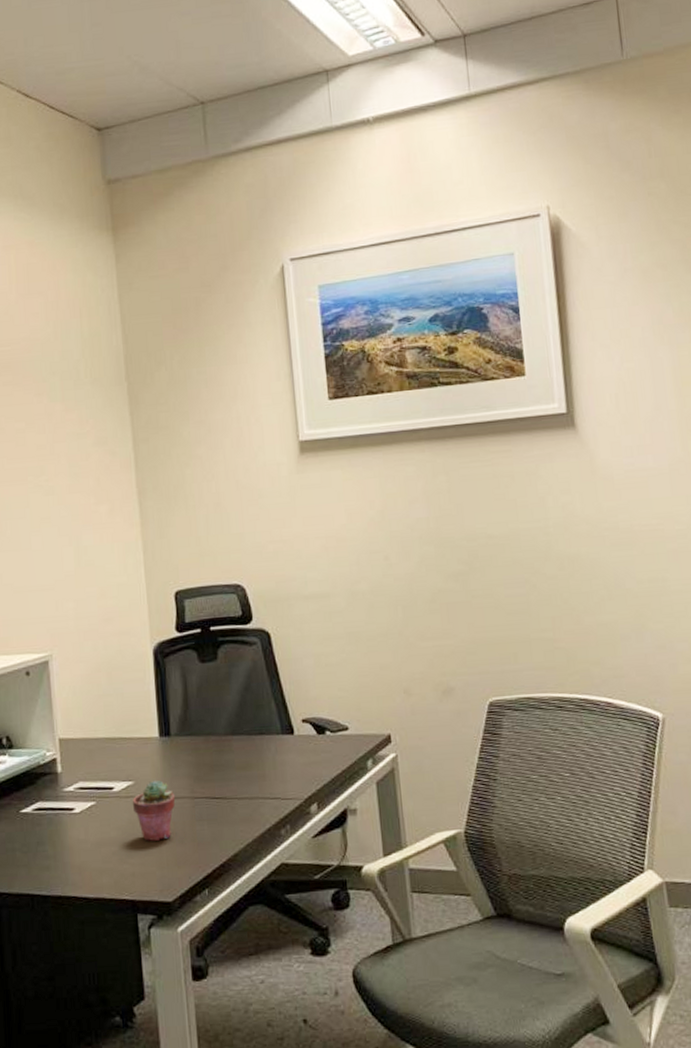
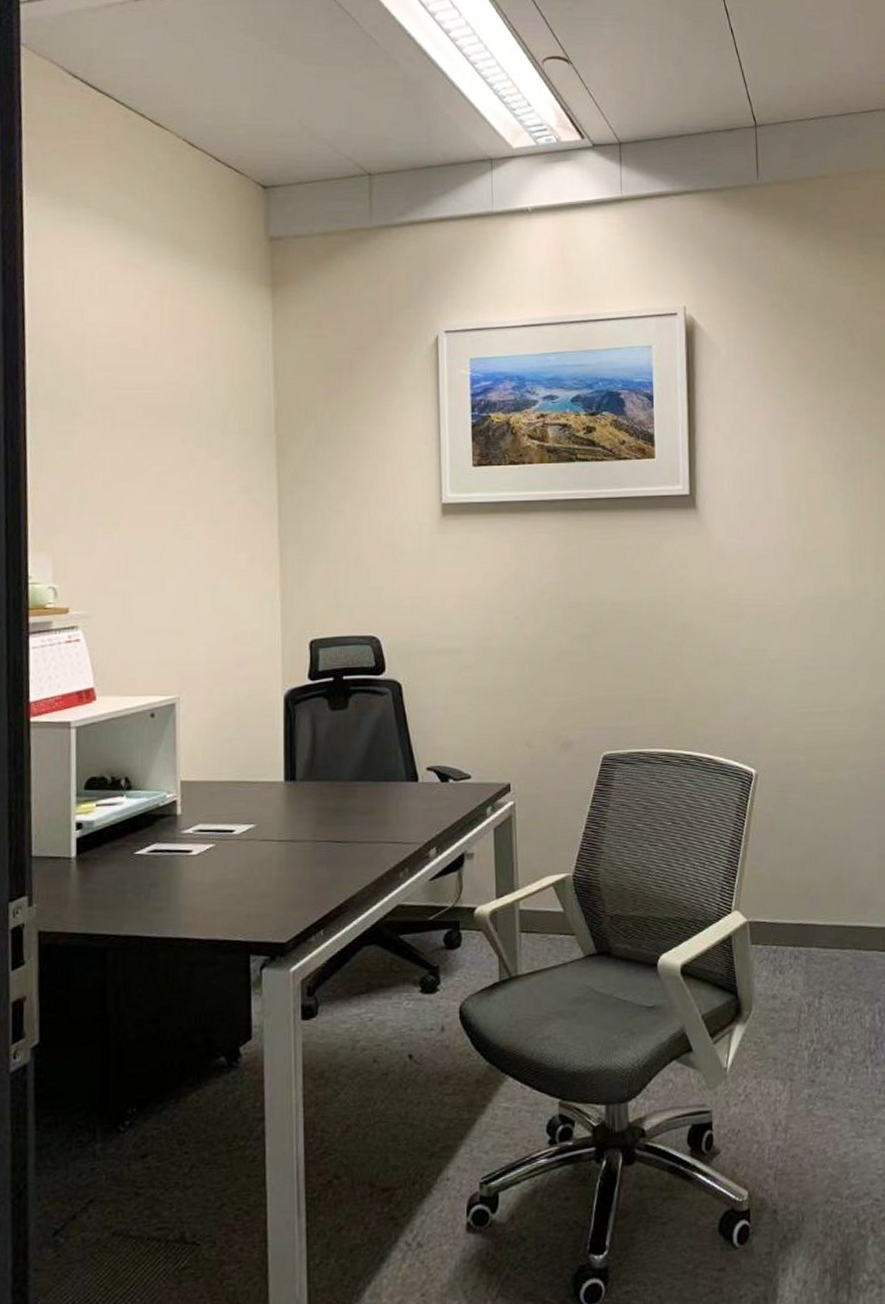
potted succulent: present [132,781,176,841] -> none [252,824,297,883]

